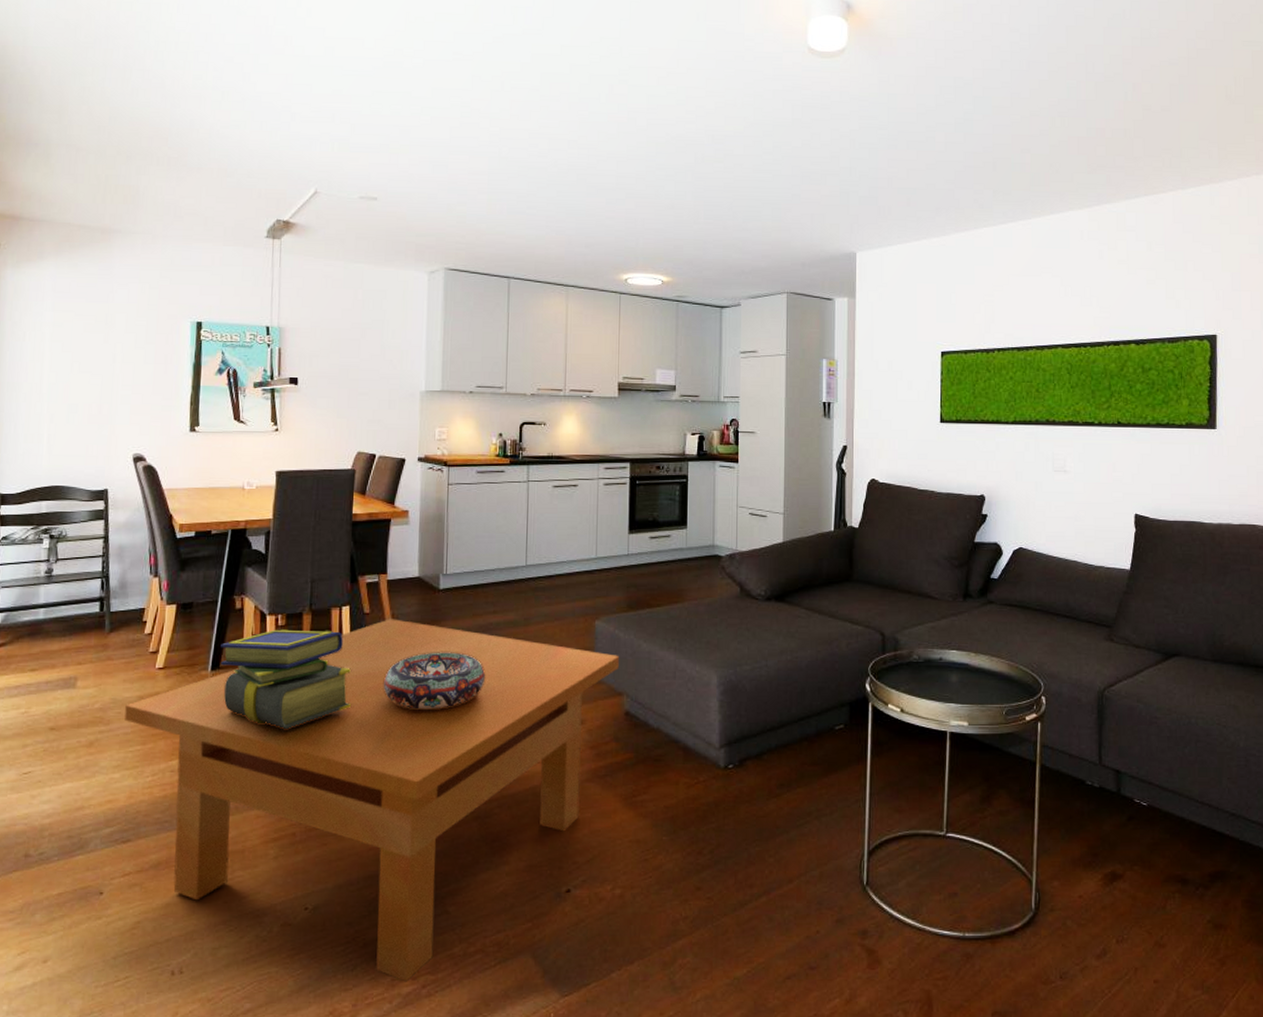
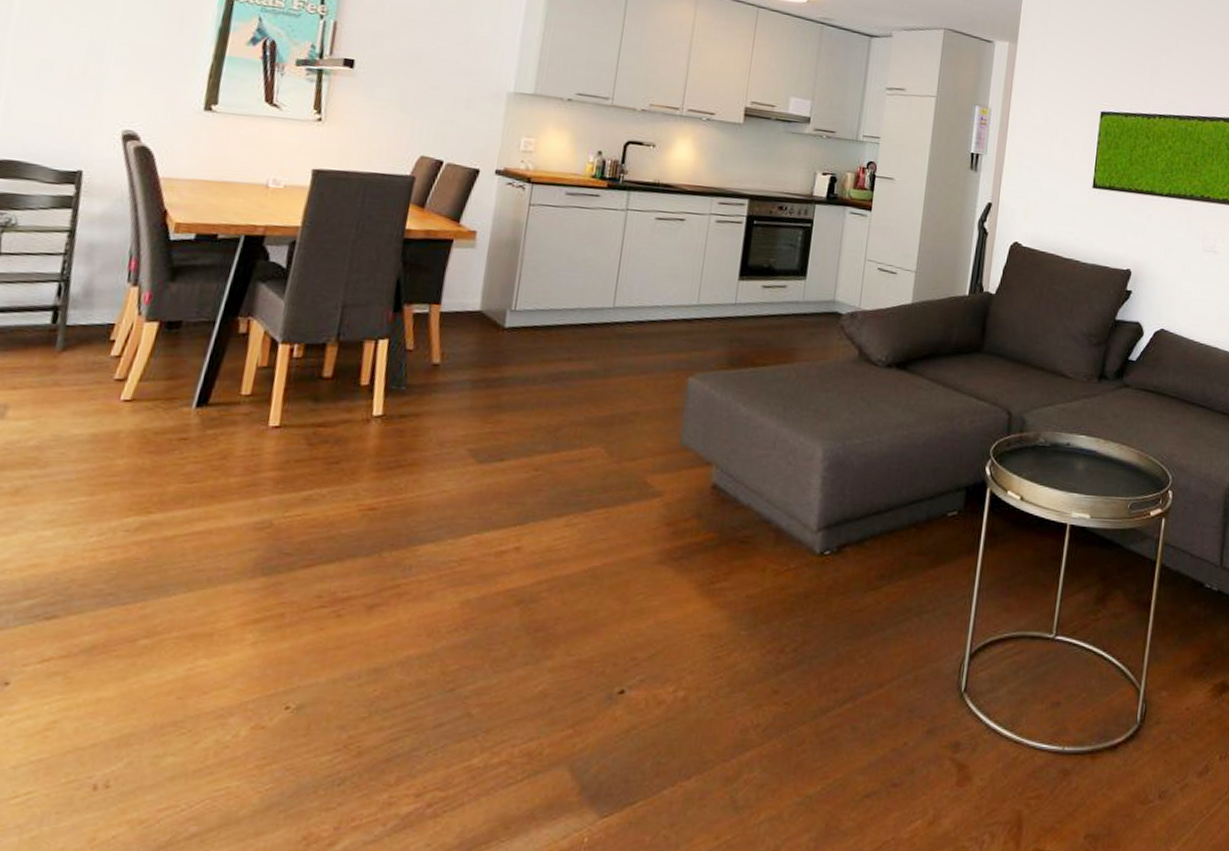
table: present [124,619,620,982] -> none [68,358,713,800]
stack of books: present [221,629,352,729] -> none [208,361,381,485]
decorative bowl: present [383,652,486,710] -> none [419,401,550,471]

